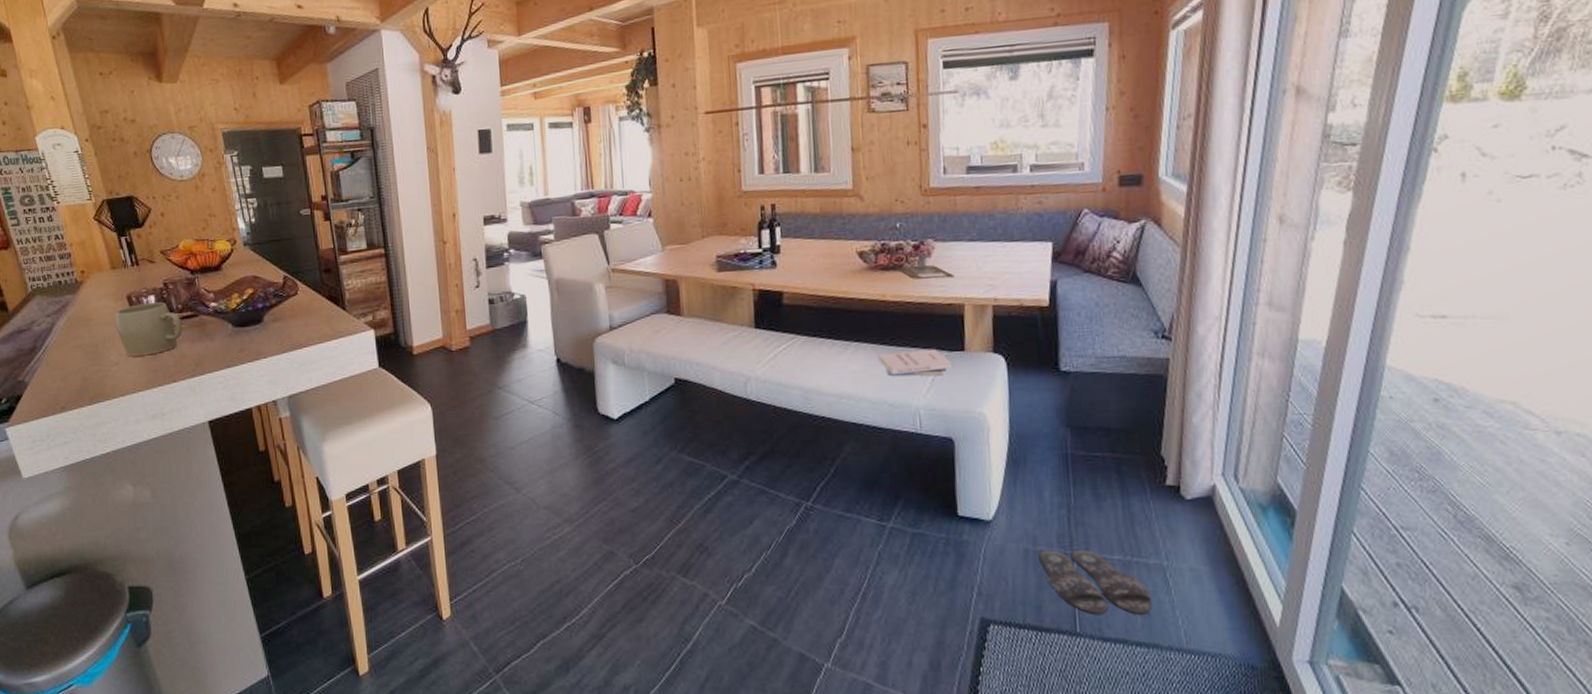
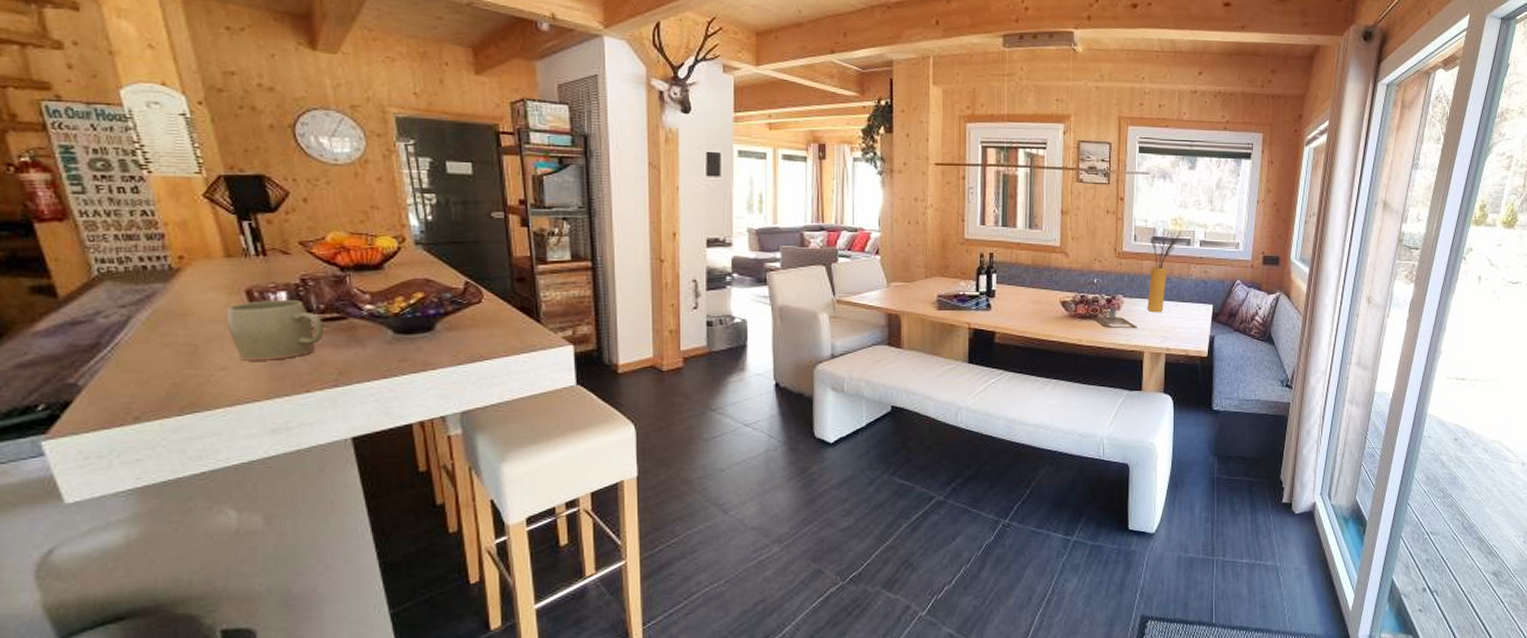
books: present [878,348,953,377] -> none [1072,387,1132,411]
vase: none [963,155,1006,258] -> present [1147,229,1182,313]
slippers: present [1038,549,1152,615] -> none [1188,555,1268,608]

